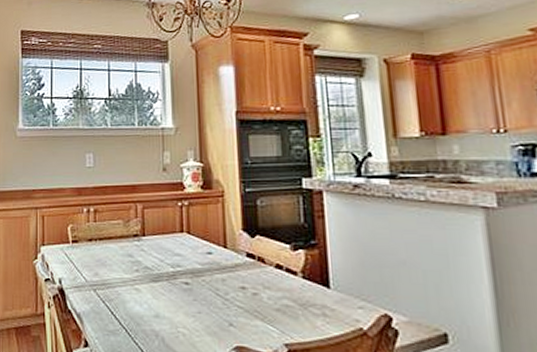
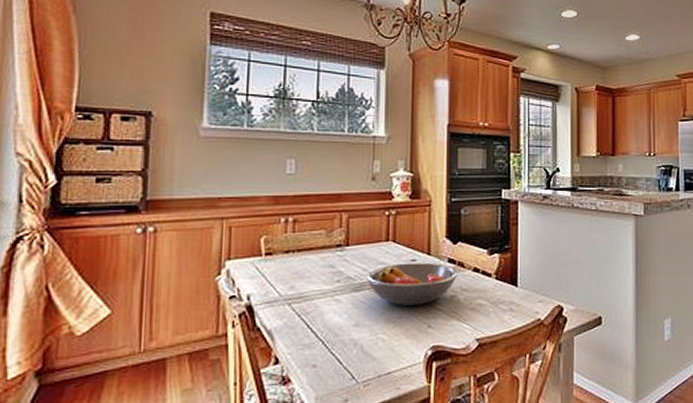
fruit bowl: none [163,255,258,301] -> present [366,262,458,306]

